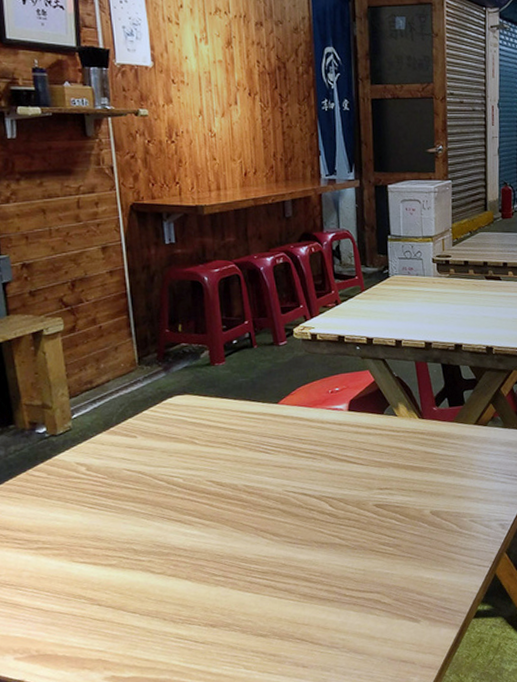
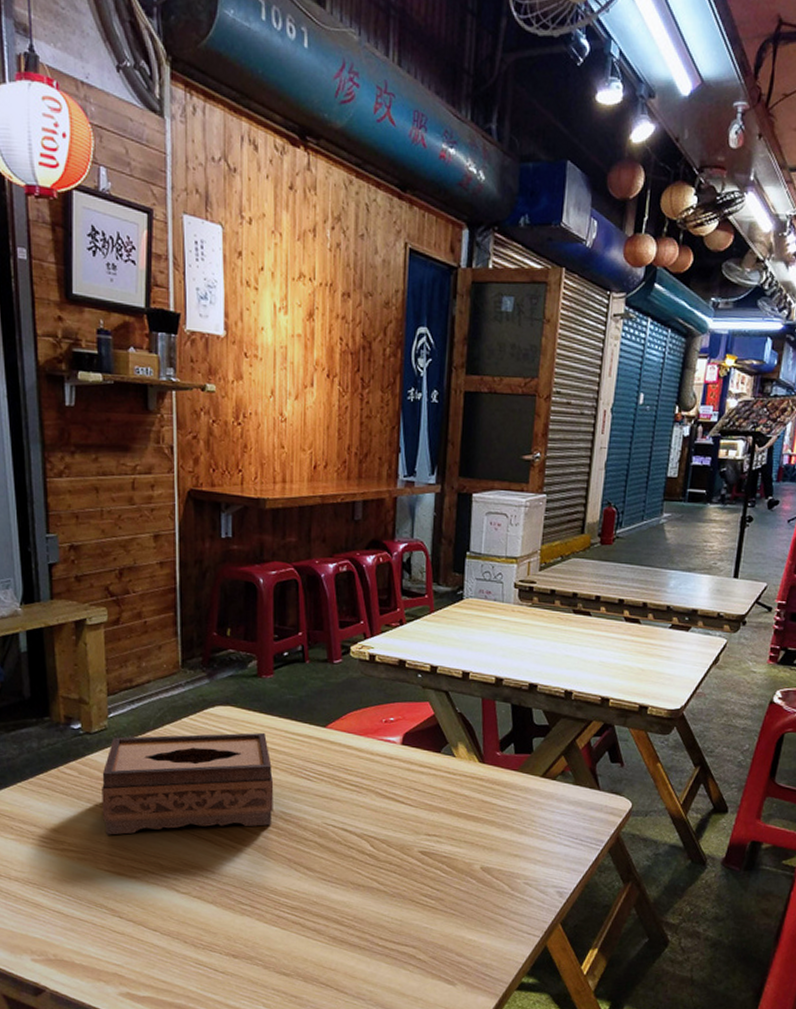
tissue box: none [70,415,237,529] -> present [102,732,274,835]

